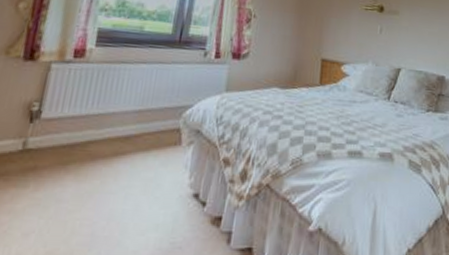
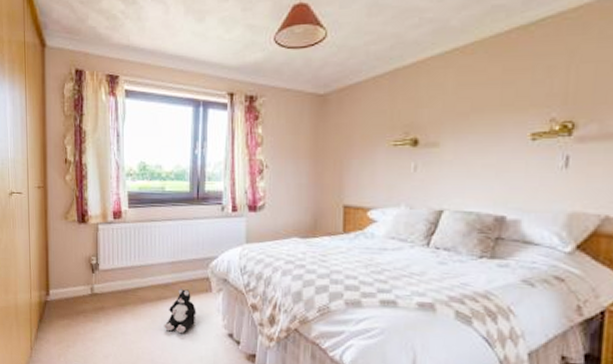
plush toy: none [115,142,160,196] -> present [164,289,196,333]

